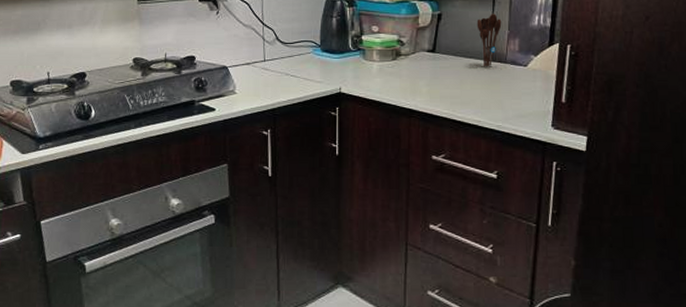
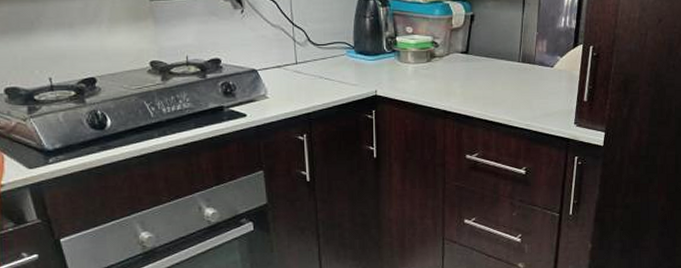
utensil holder: present [476,14,502,66] -> none [507,15,531,67]

